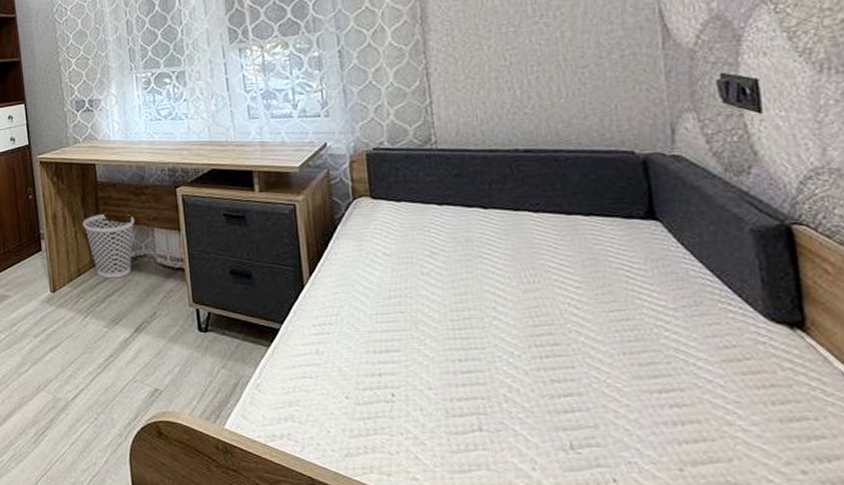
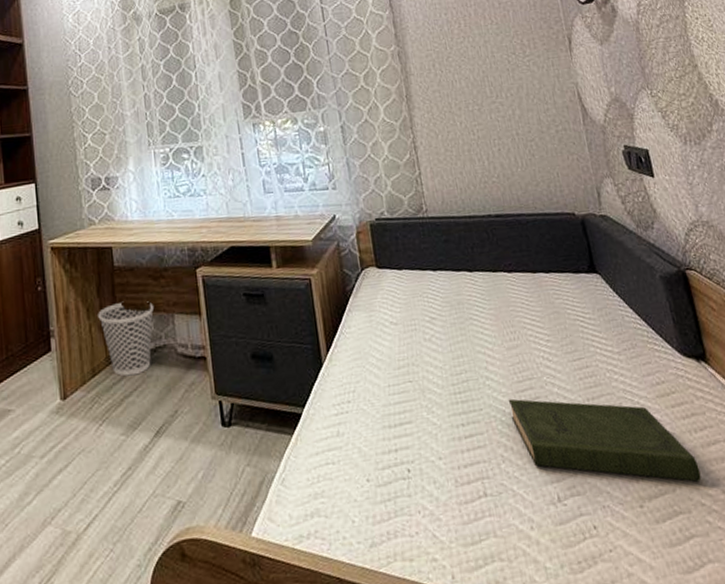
book: none [518,342,773,456] -> present [508,398,702,482]

